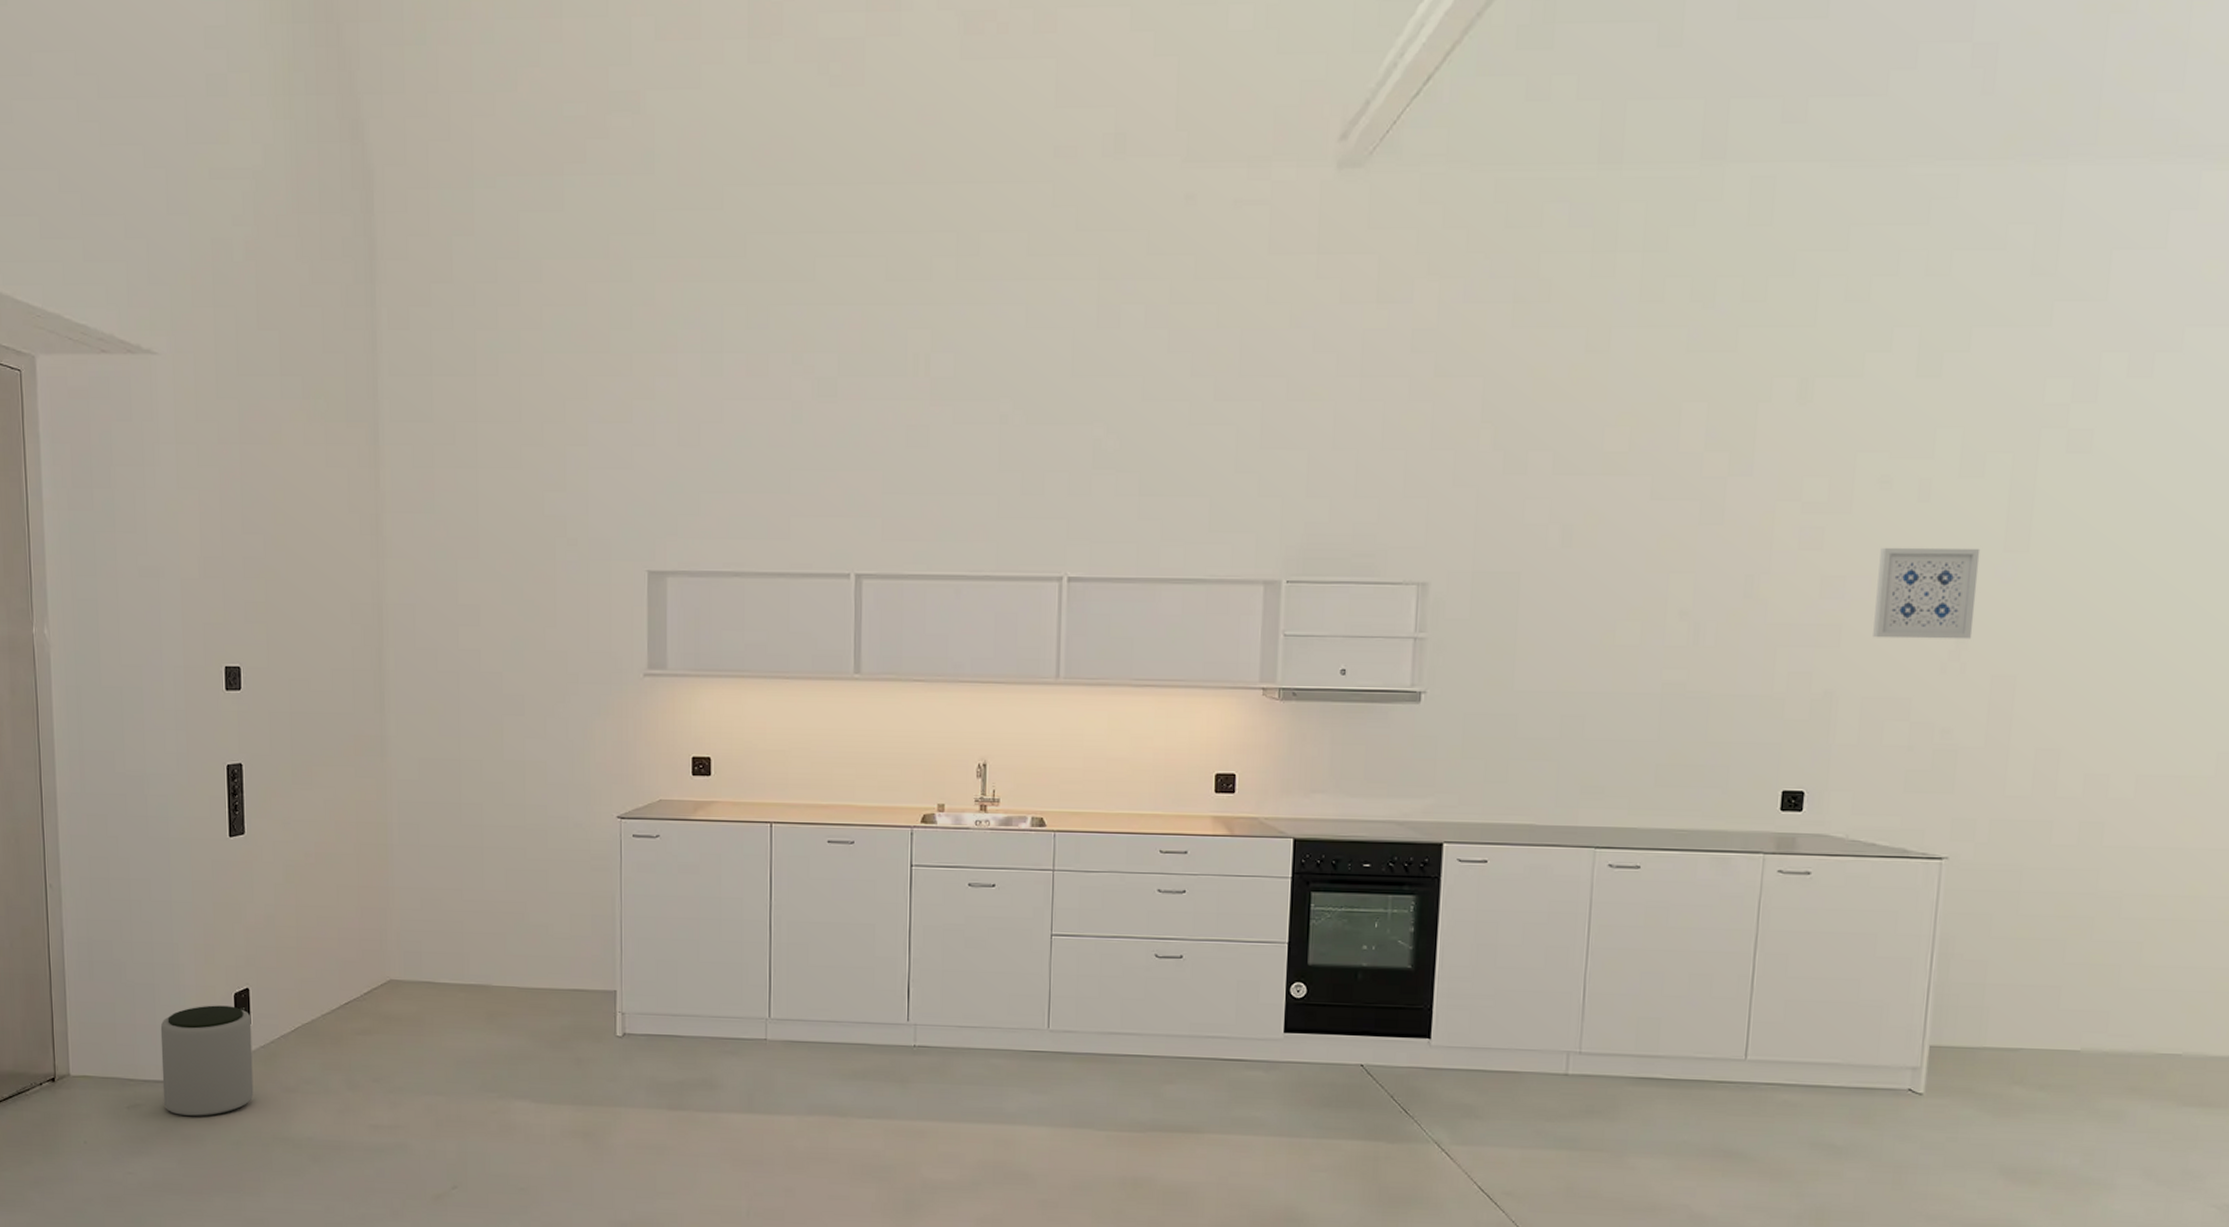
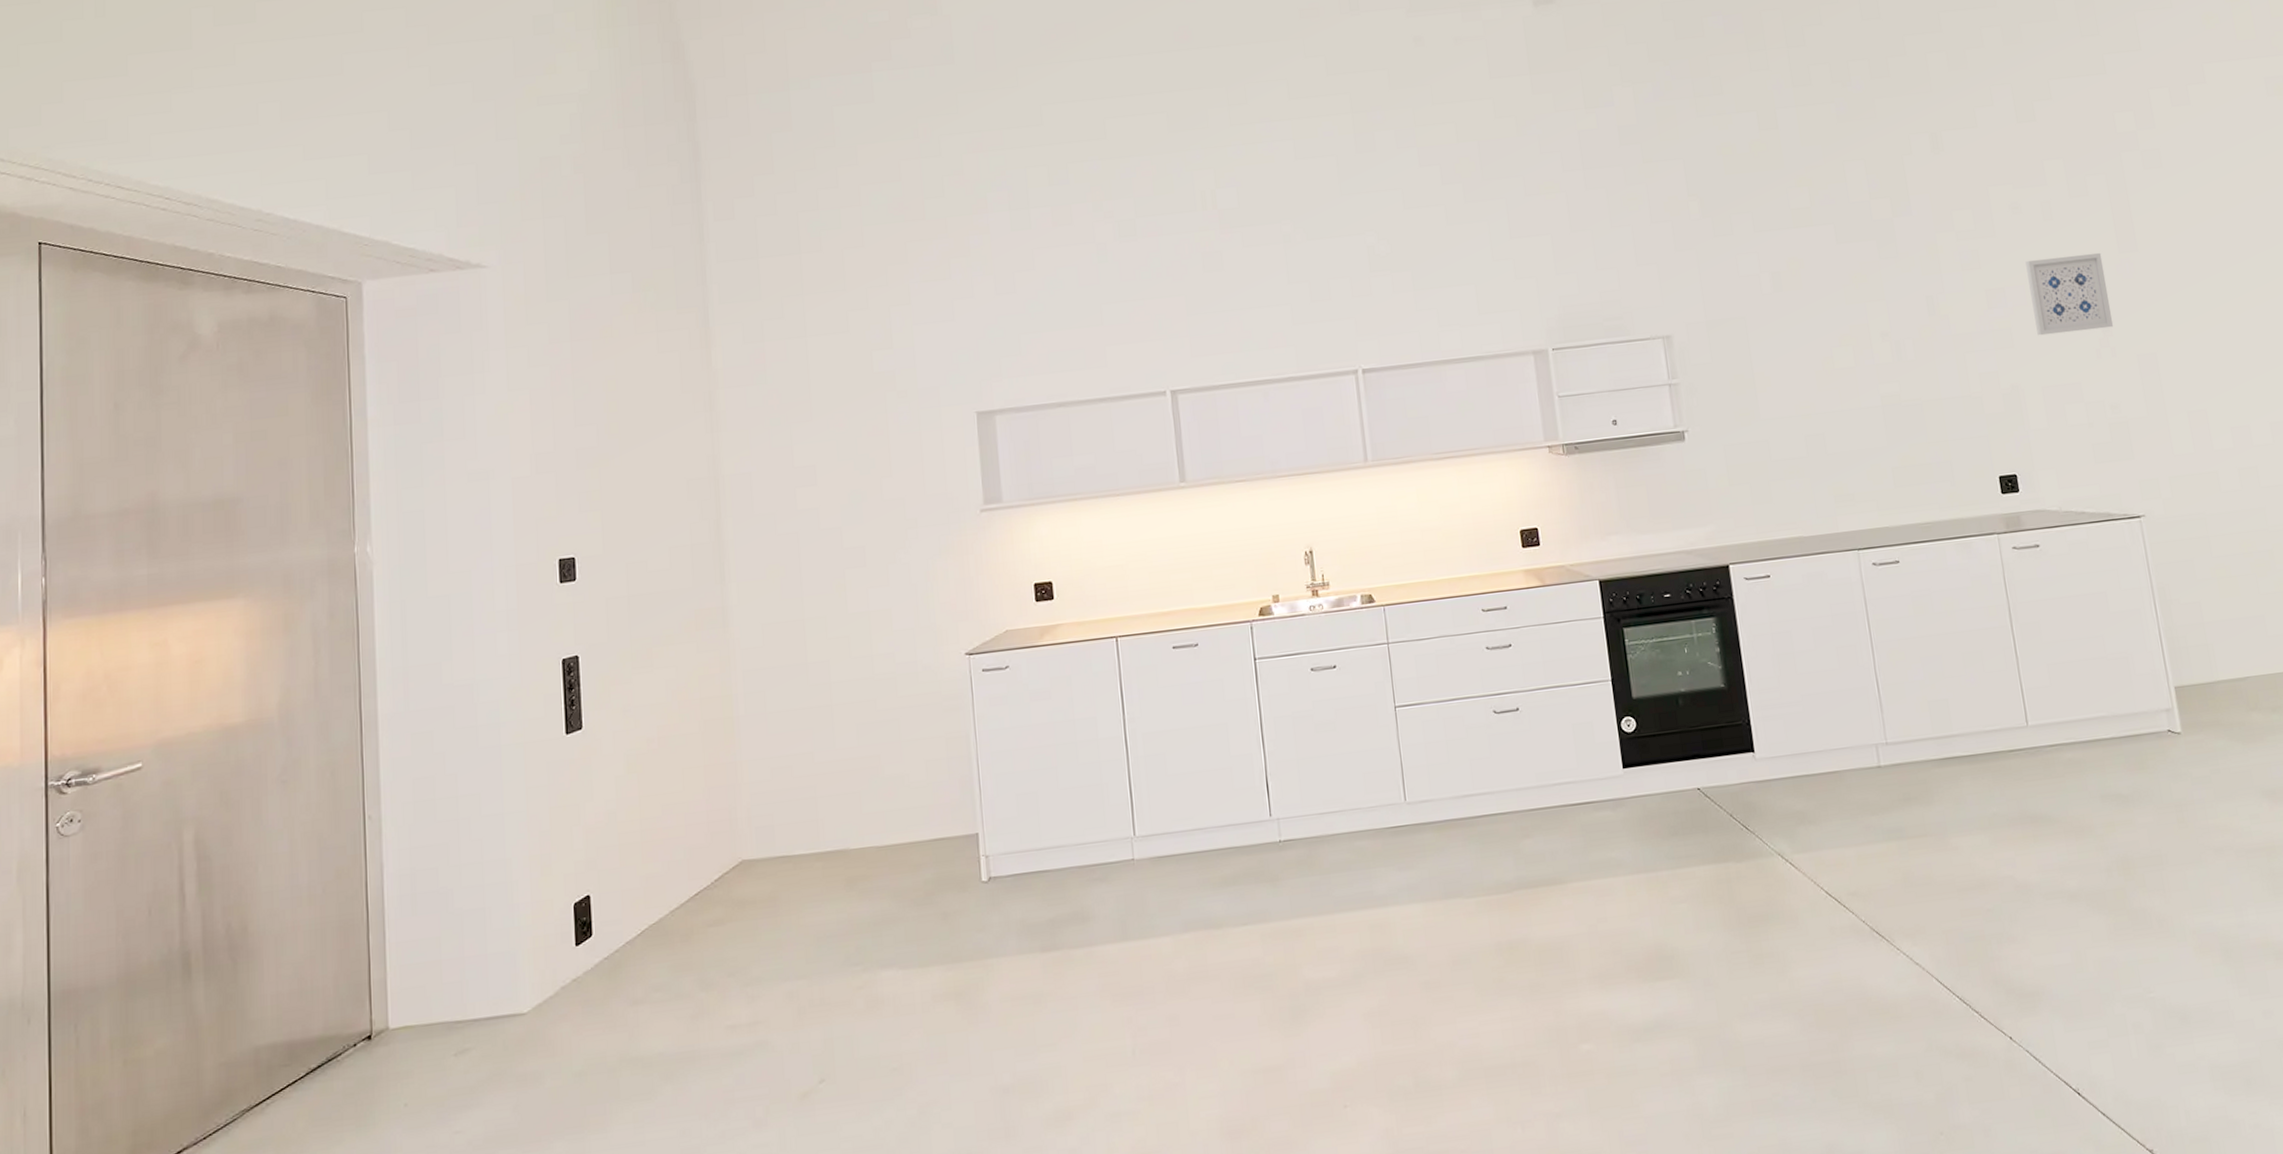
plant pot: present [160,1005,254,1117] -> none [492,918,597,1054]

